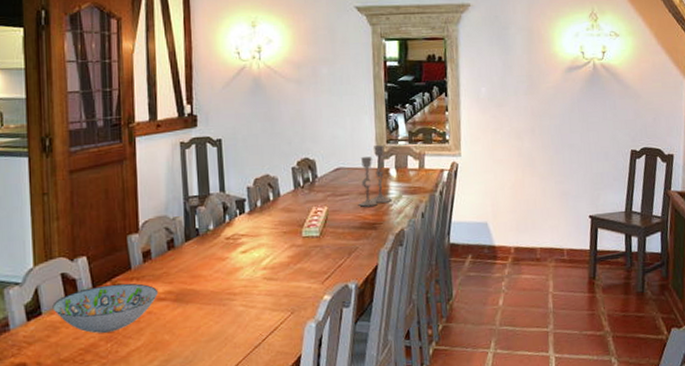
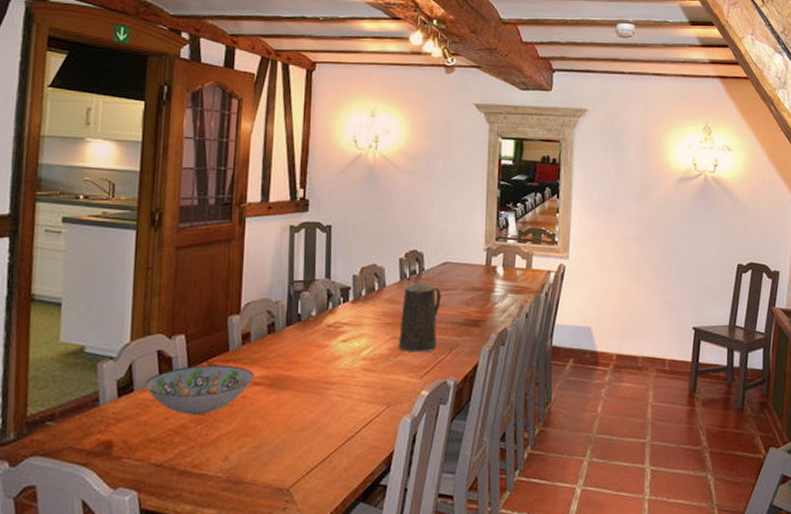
pitcher: none [297,190,336,259] -> present [398,283,441,353]
candlestick: present [358,145,392,207] -> none [462,242,497,303]

